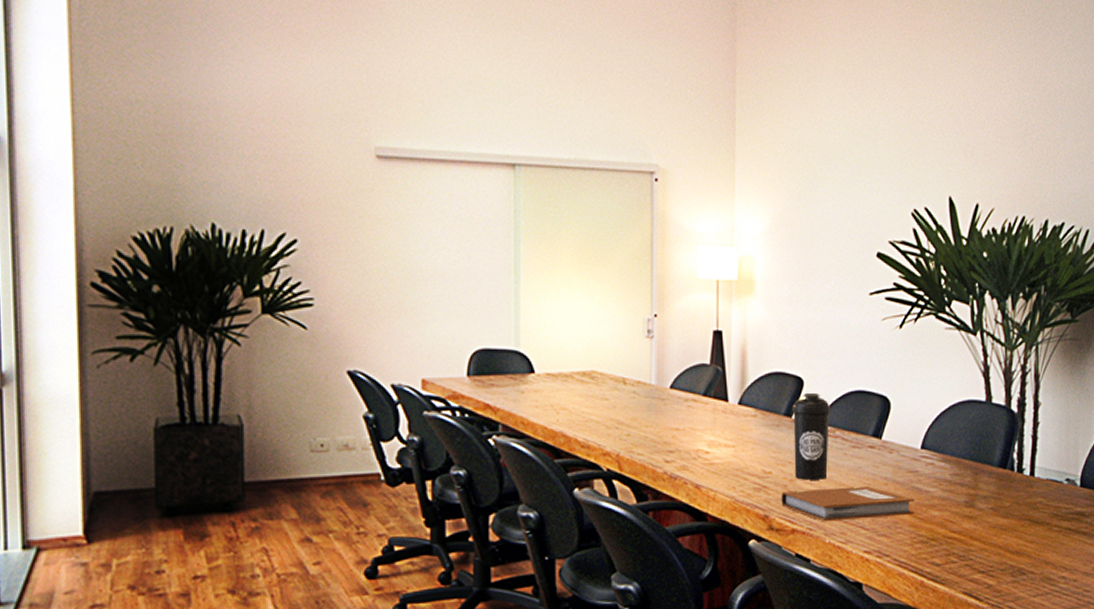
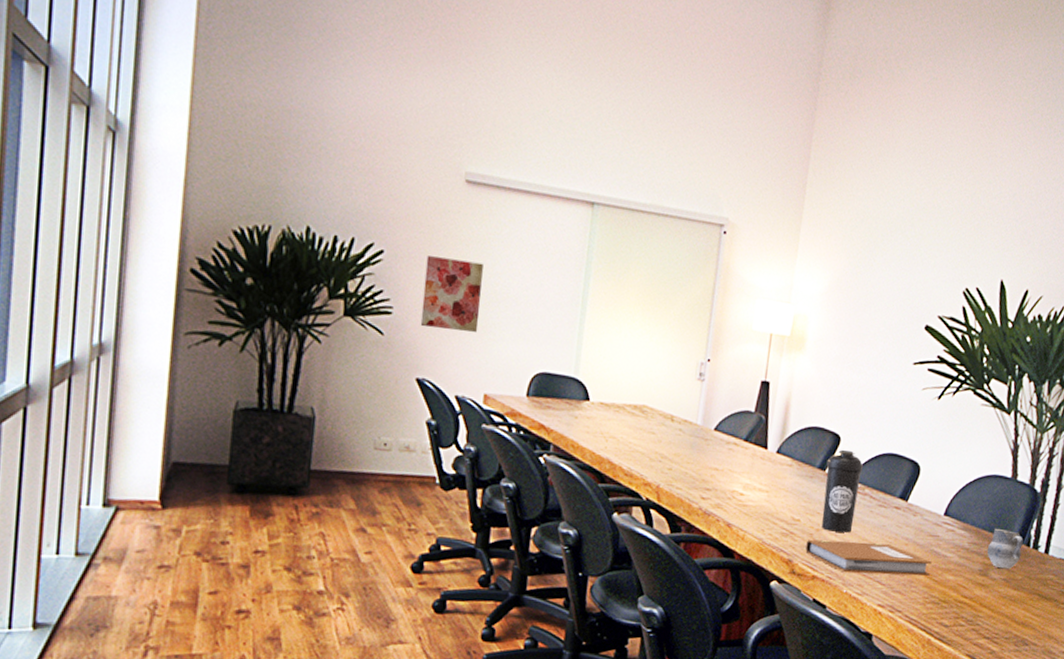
wall art: none [344,240,407,316] -> present [420,256,483,332]
cup: none [970,456,1006,498] -> present [987,529,1023,569]

